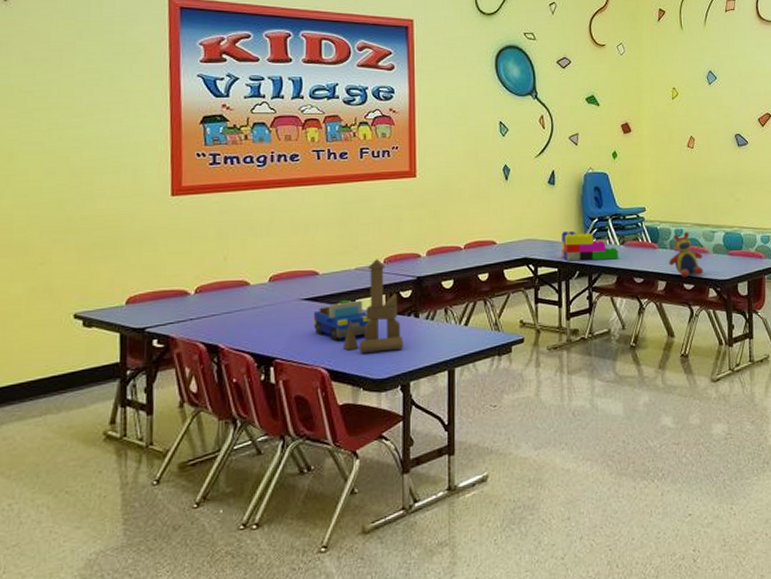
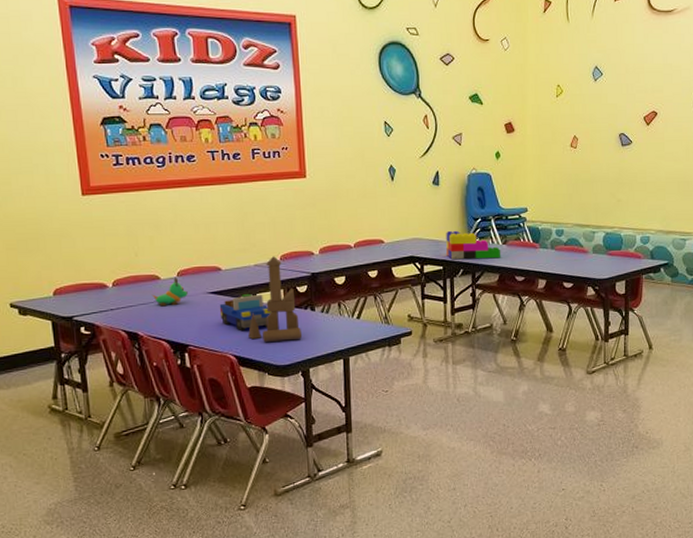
toy animal: none [238,282,279,316] -> present [152,276,188,307]
stuffed animal: present [669,231,704,278] -> none [549,231,583,277]

